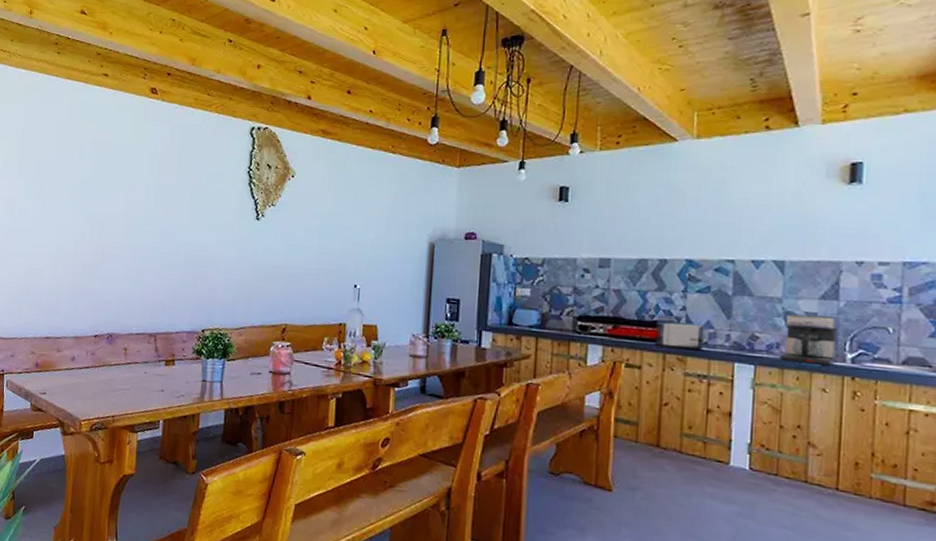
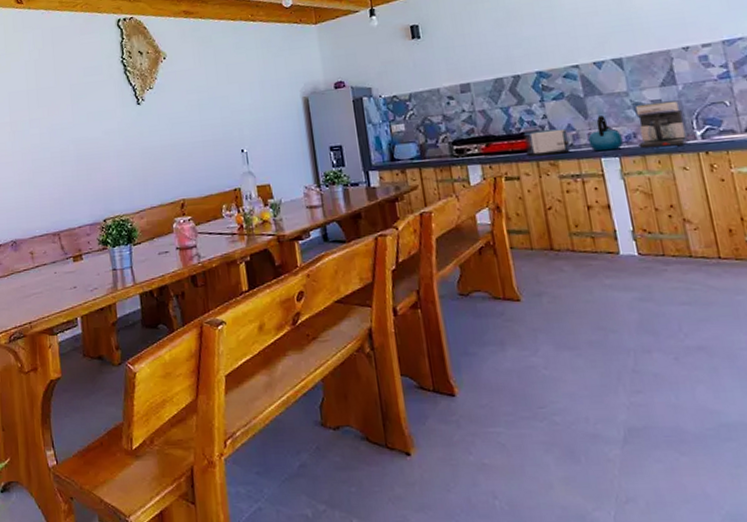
kettle: none [725,318,763,357] -> present [588,116,623,152]

